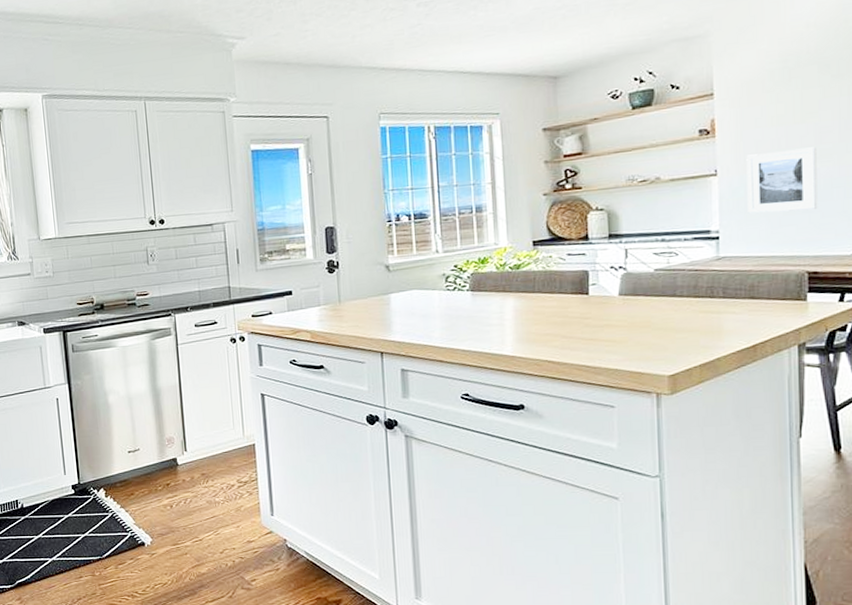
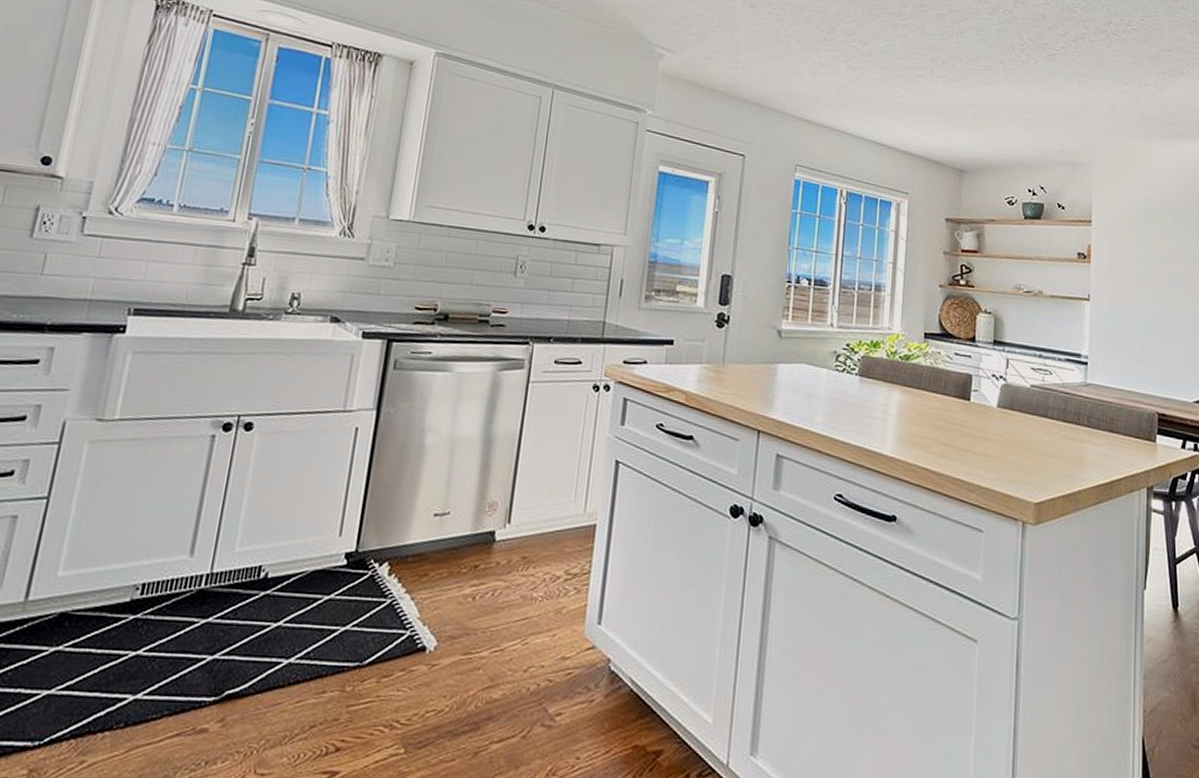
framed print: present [746,147,818,213] -> none [1113,286,1169,351]

